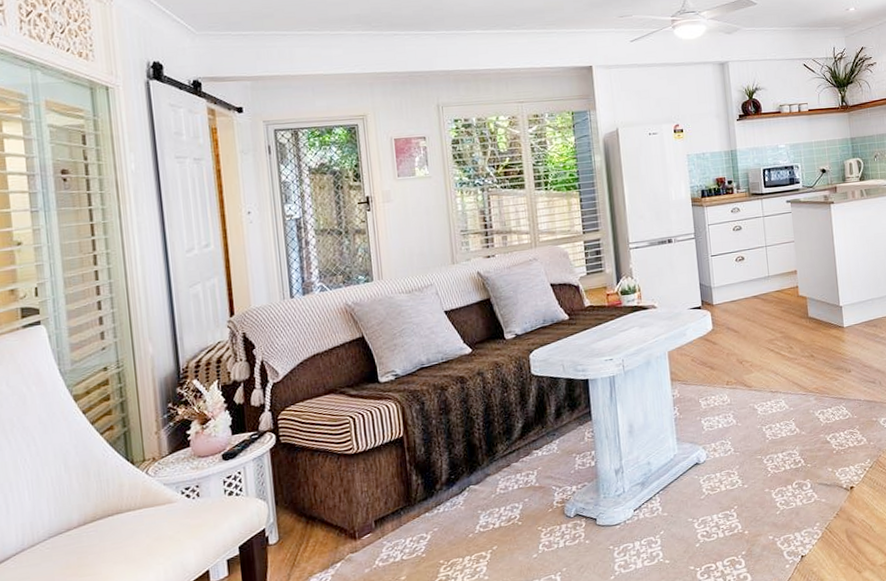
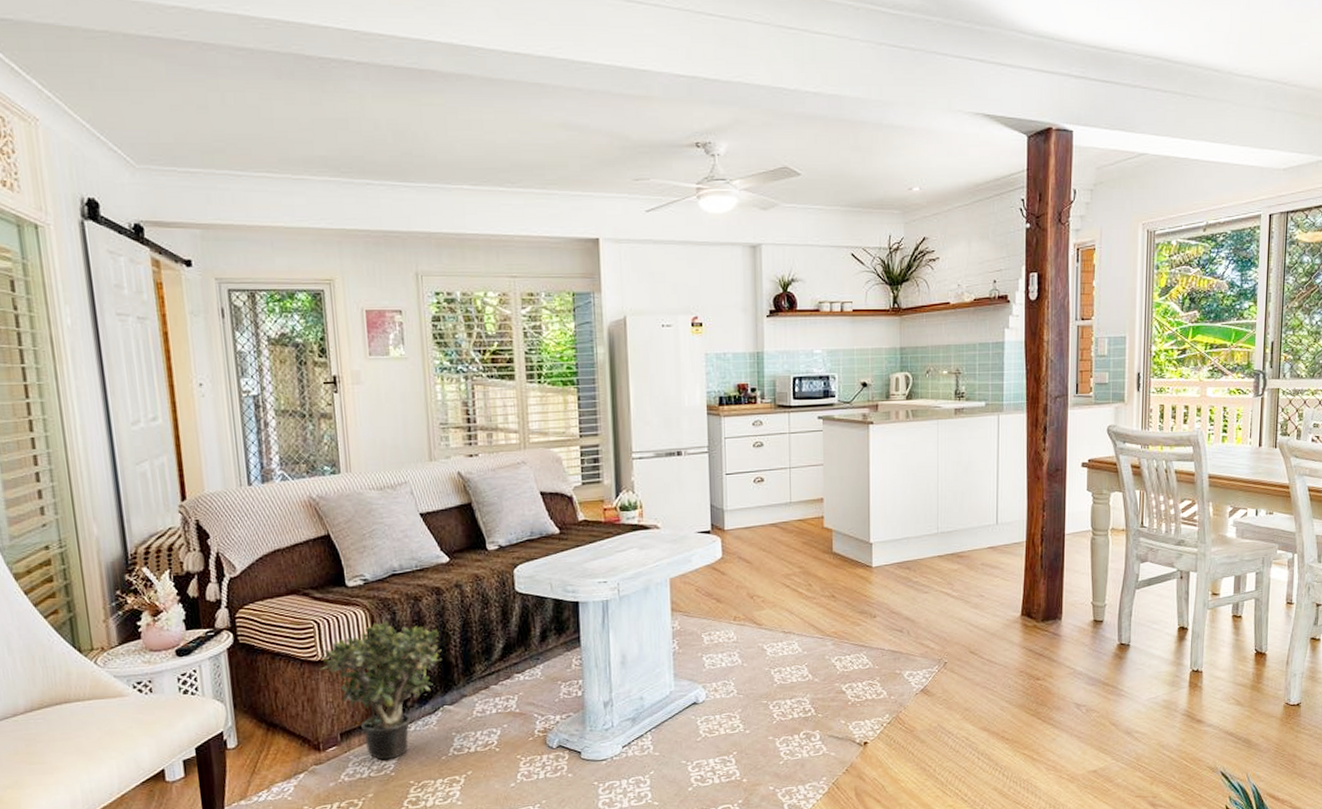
potted plant: none [356,411,467,543] -> present [320,621,442,761]

